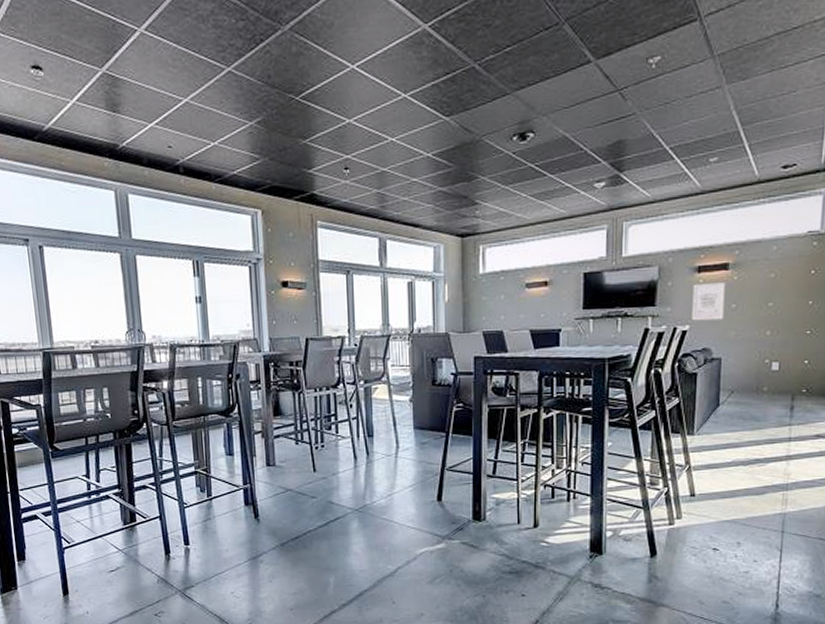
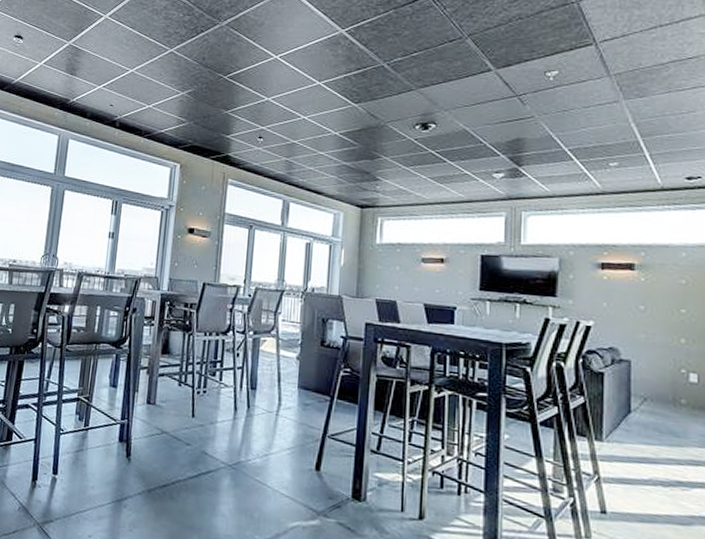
wall art: present [692,282,725,321] -> none [596,280,632,320]

